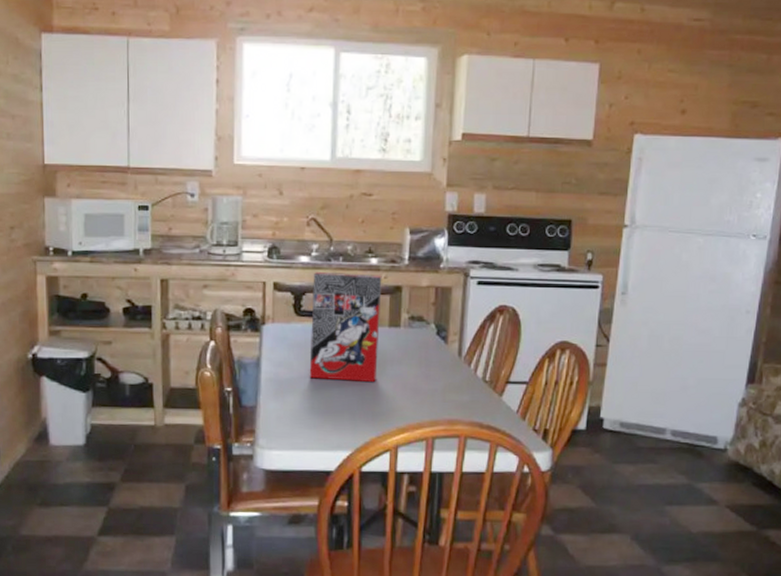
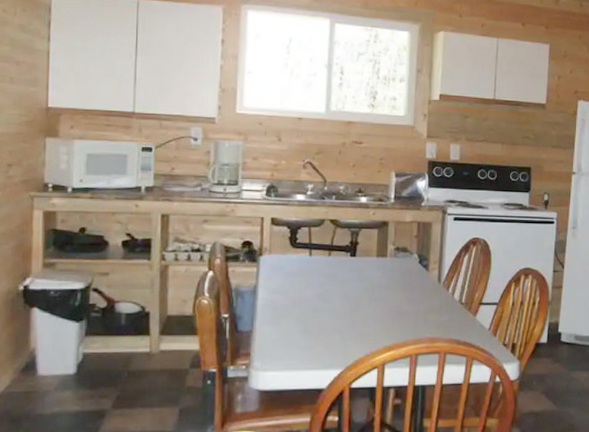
cereal box: present [309,271,382,382] -> none [303,208,371,306]

